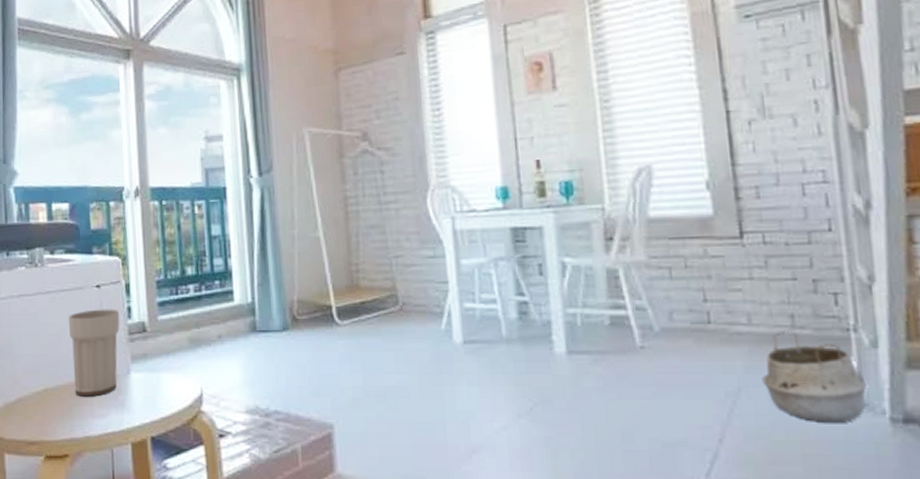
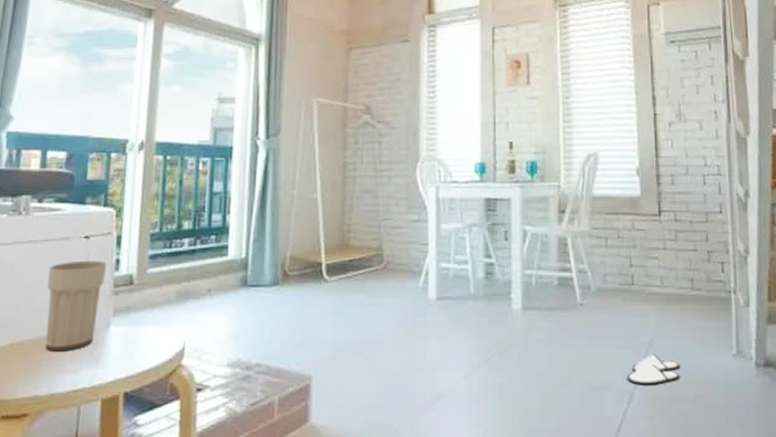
slippers: none [708,405,782,442] -> present [627,354,680,385]
woven basket: present [762,331,866,423] -> none [668,292,740,367]

